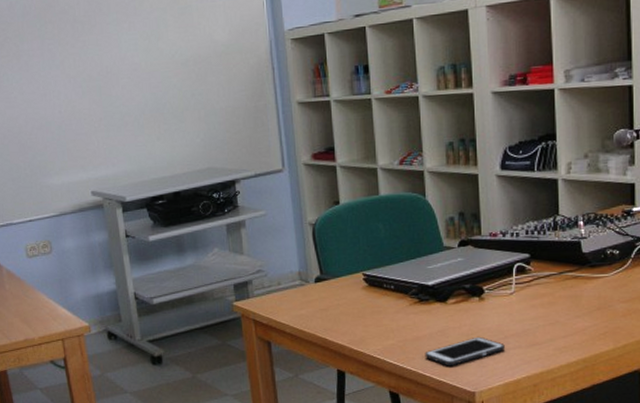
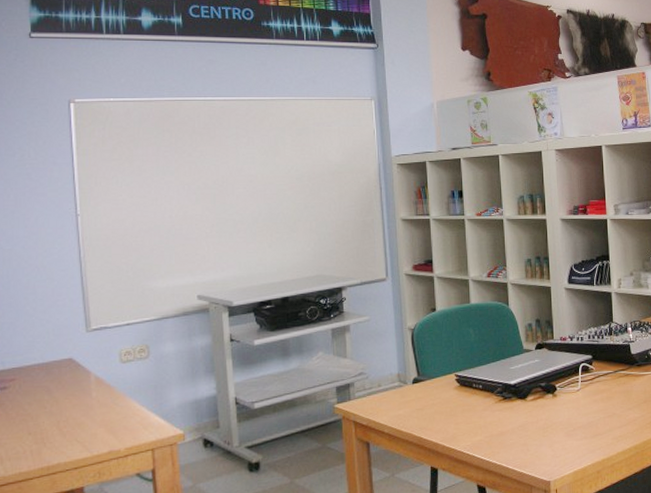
cell phone: present [425,336,505,366] -> none [508,429,574,458]

